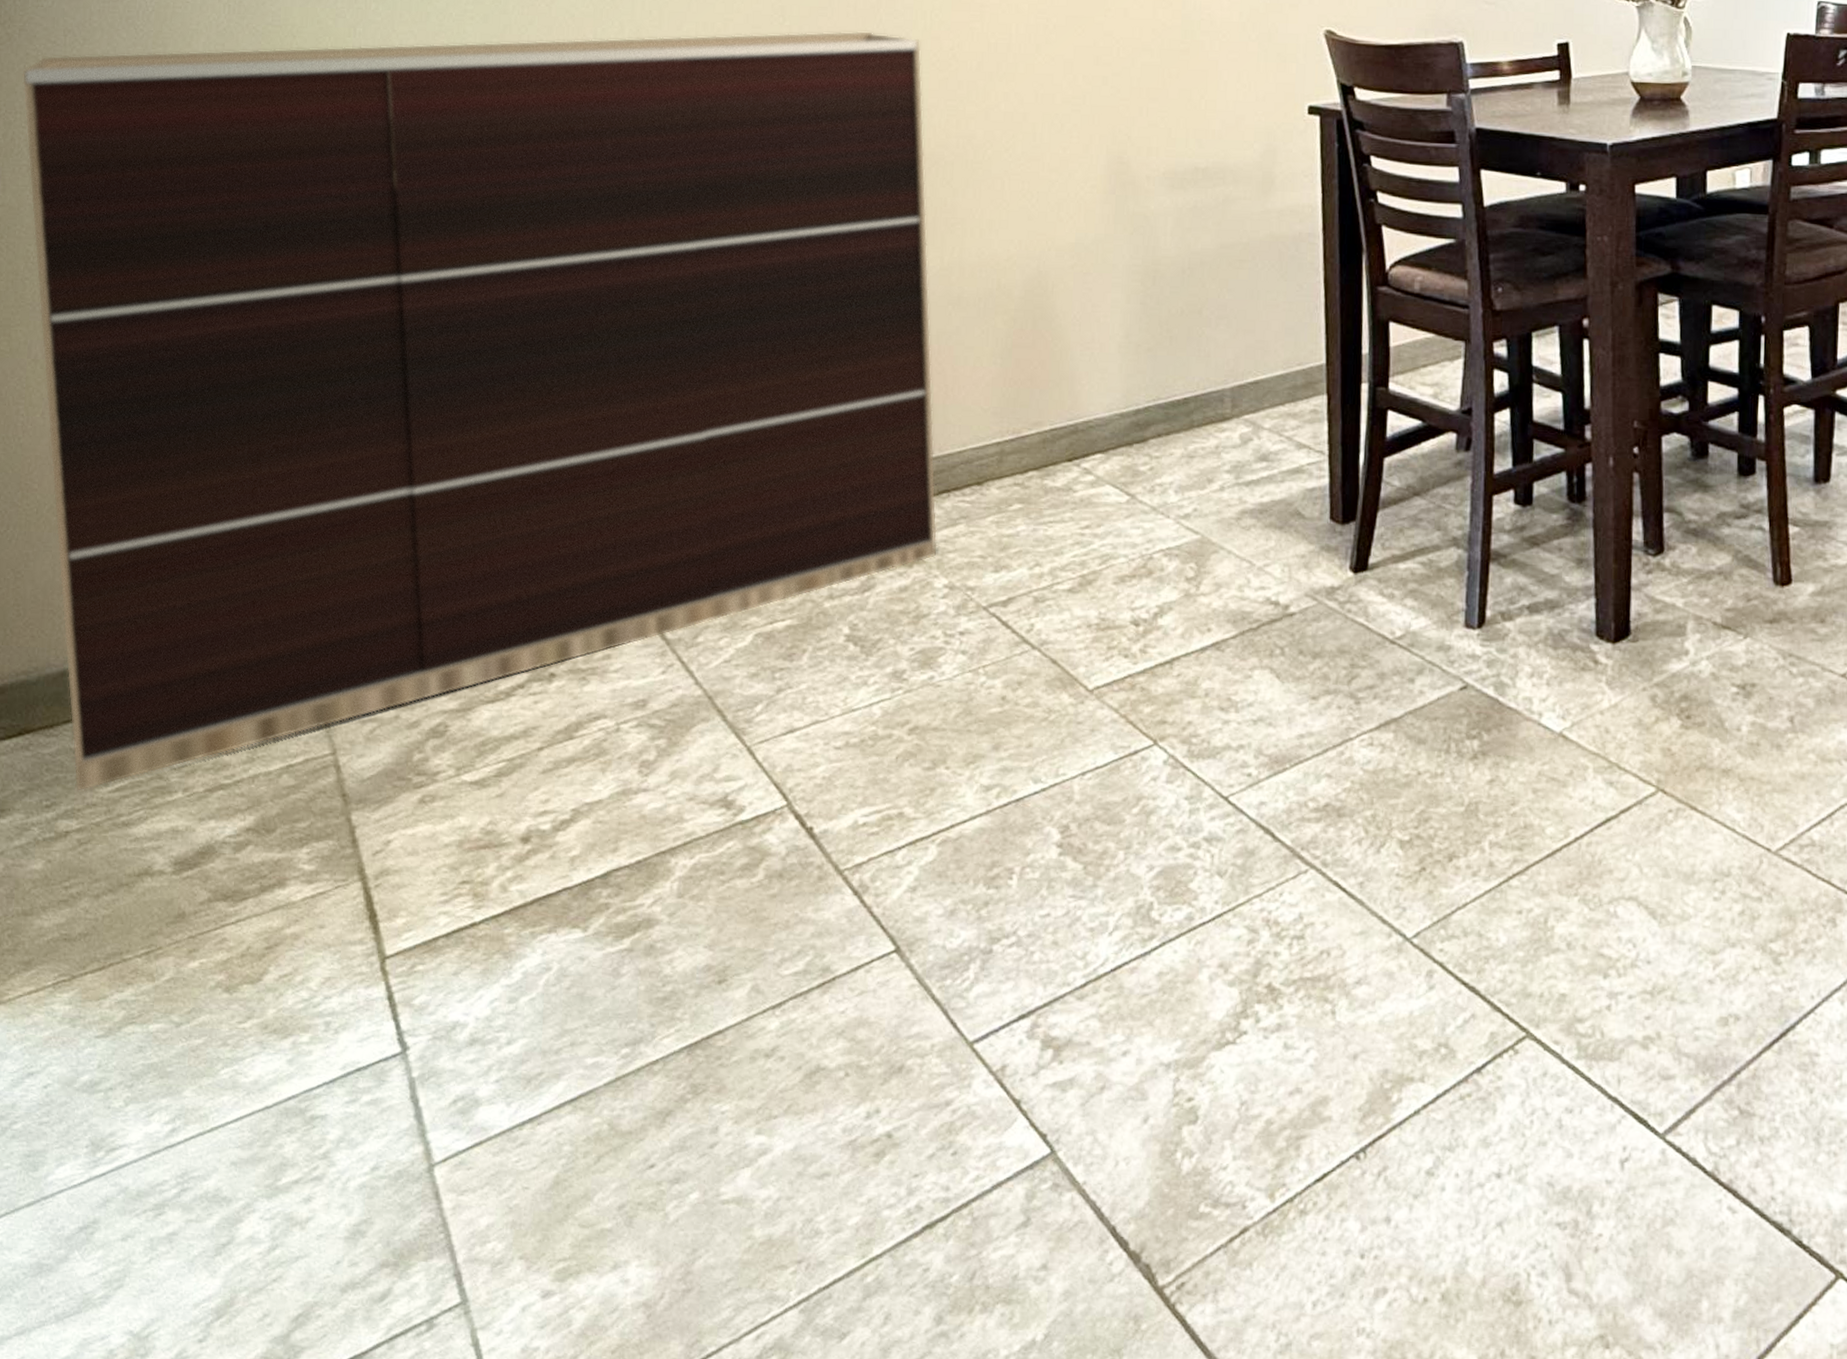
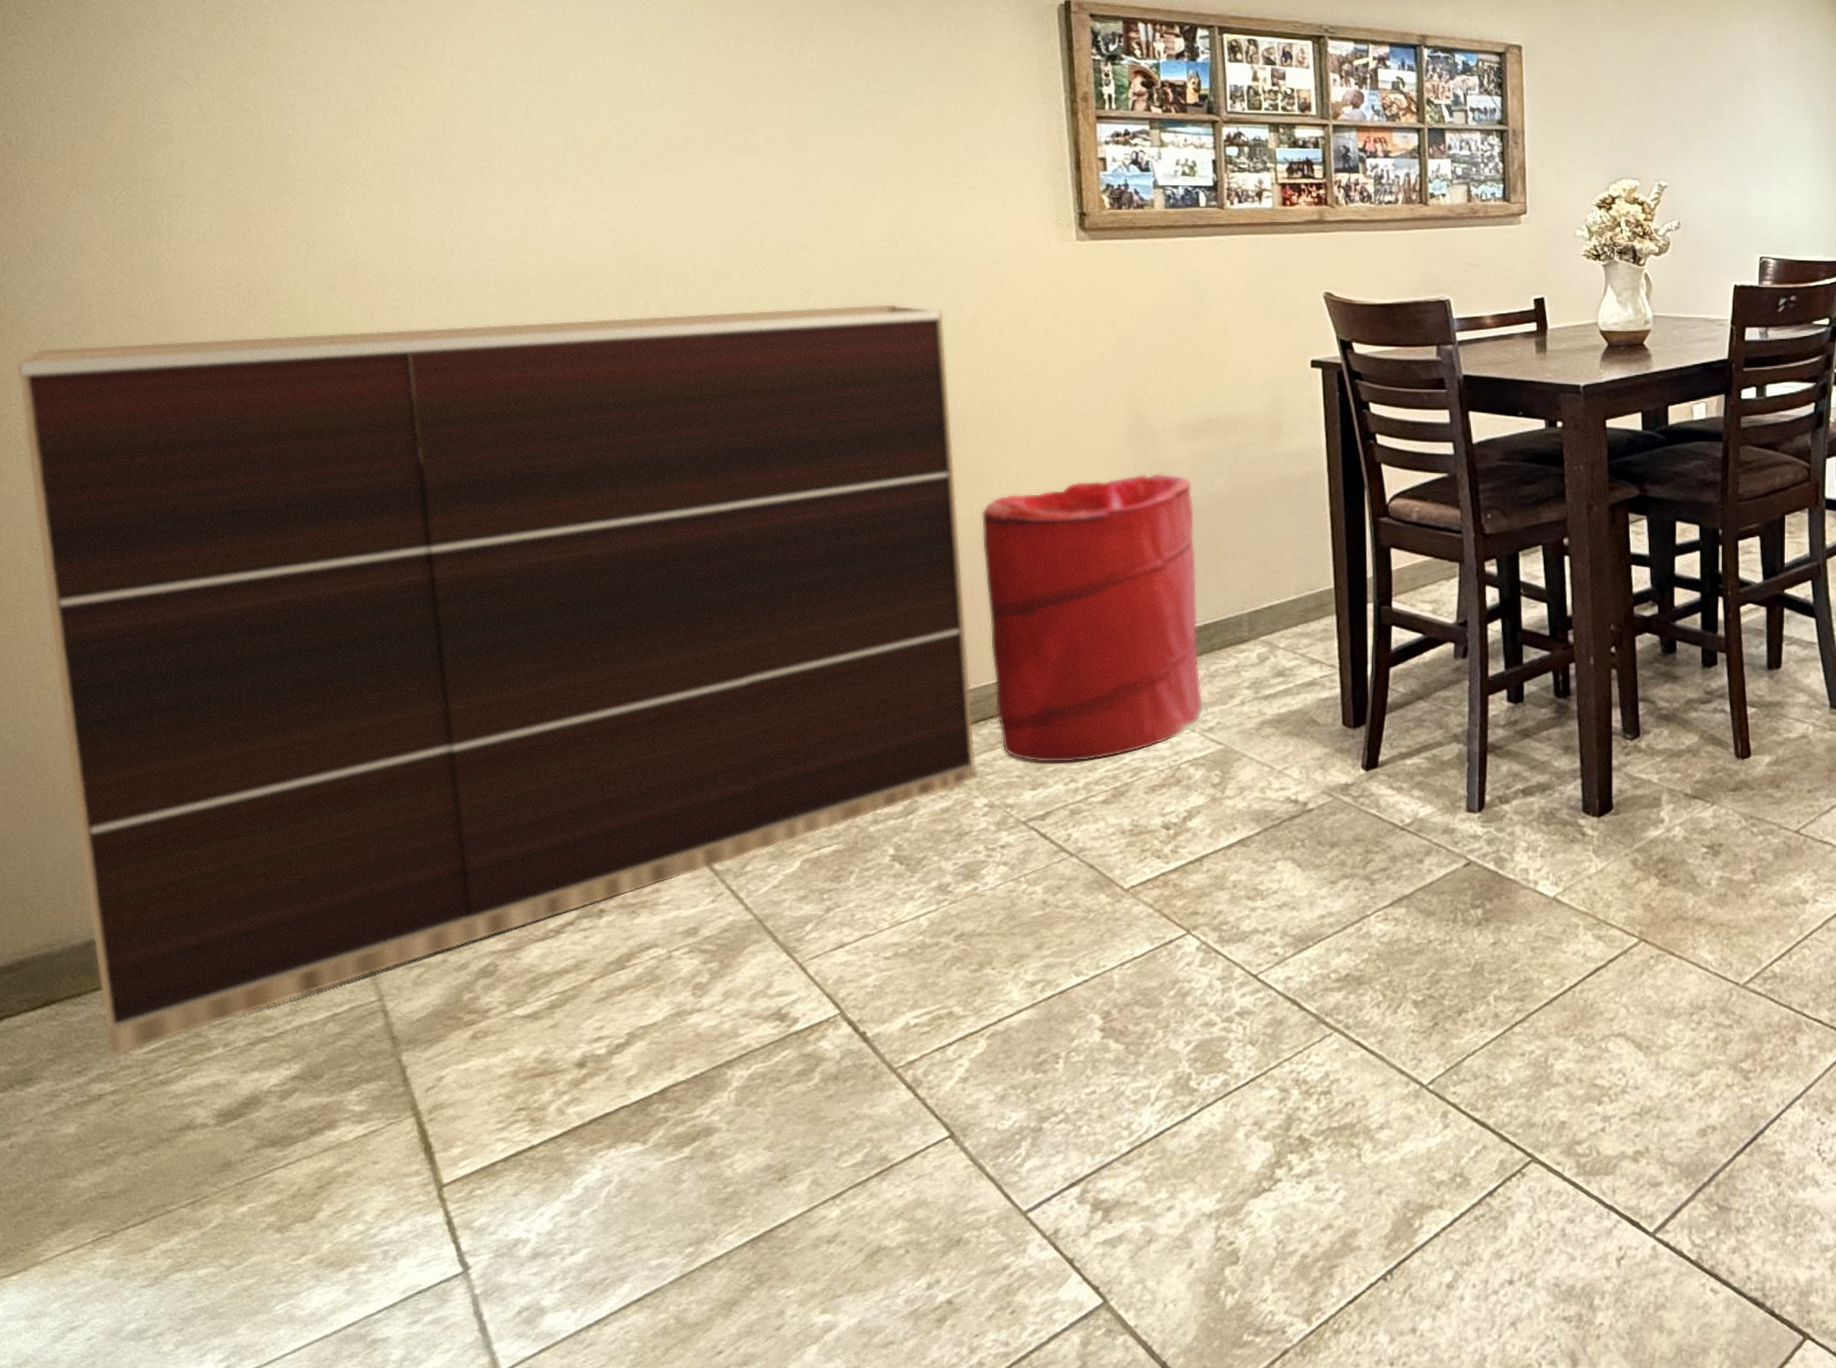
laundry hamper: none [951,226,1180,545] -> present [981,473,1203,763]

